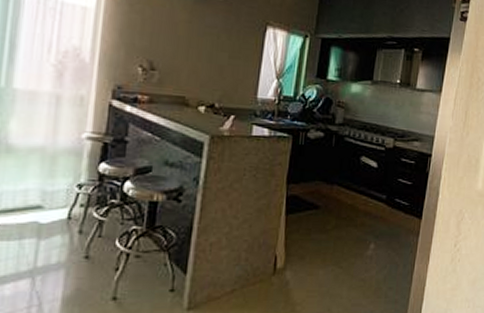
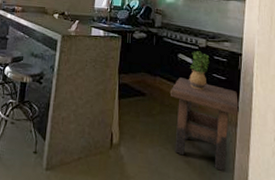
side table: none [349,185,424,284] -> present [171,77,240,171]
potted plant: none [371,152,396,198] -> present [189,51,210,90]

